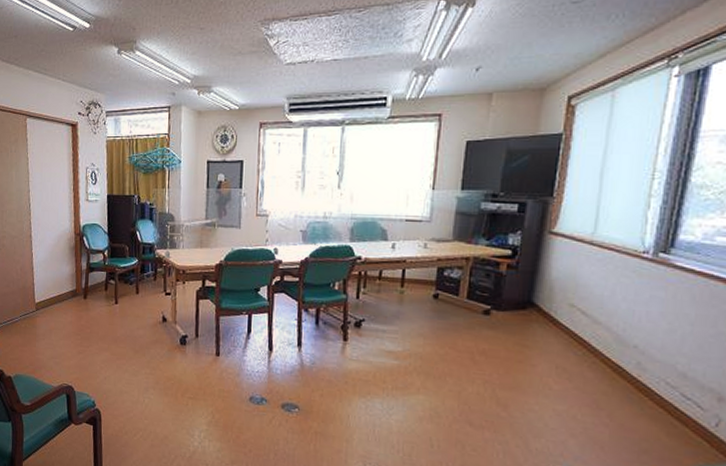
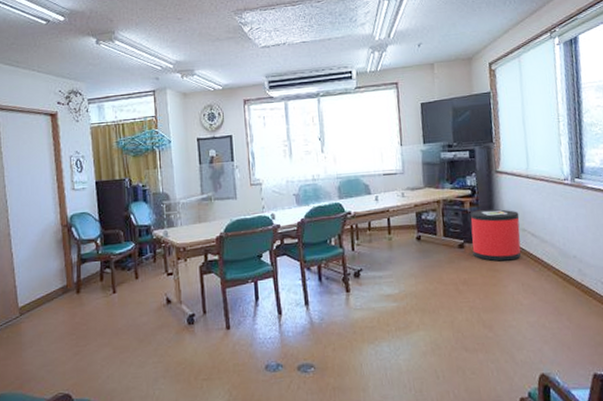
trash can: none [499,275,570,338] -> present [471,209,522,262]

